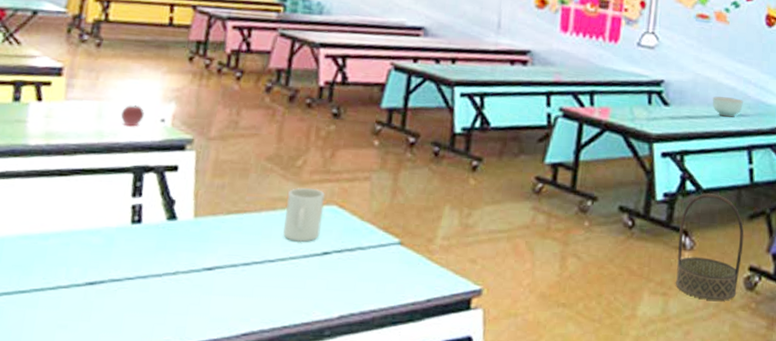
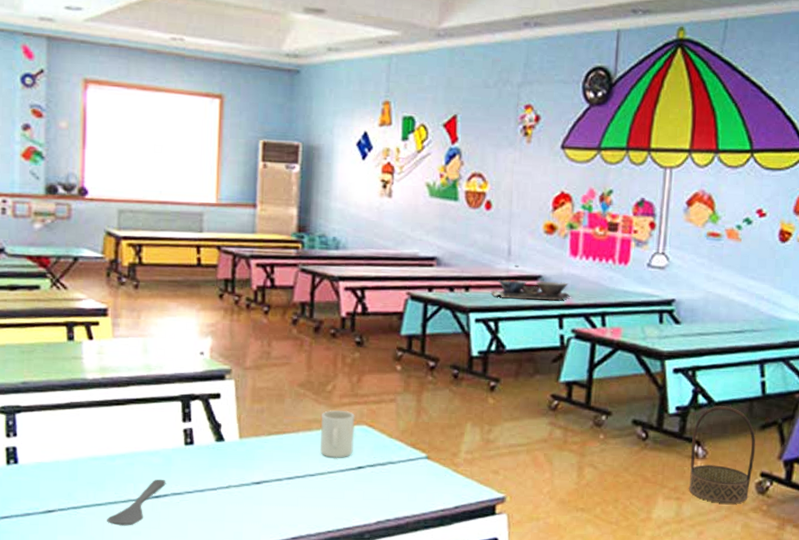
spoon: none [29,262,105,318] -> present [107,479,166,526]
apple: present [120,104,145,127] -> none [164,339,185,360]
food tray: none [478,39,559,78] -> present [491,265,570,302]
bowl: present [712,96,743,117] -> none [723,313,755,333]

